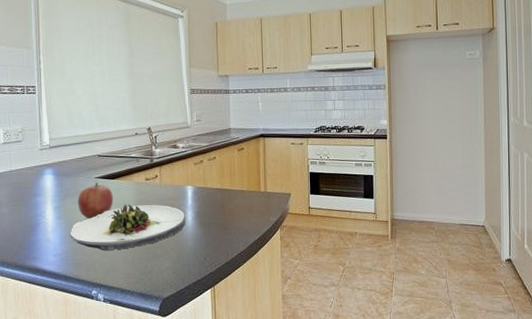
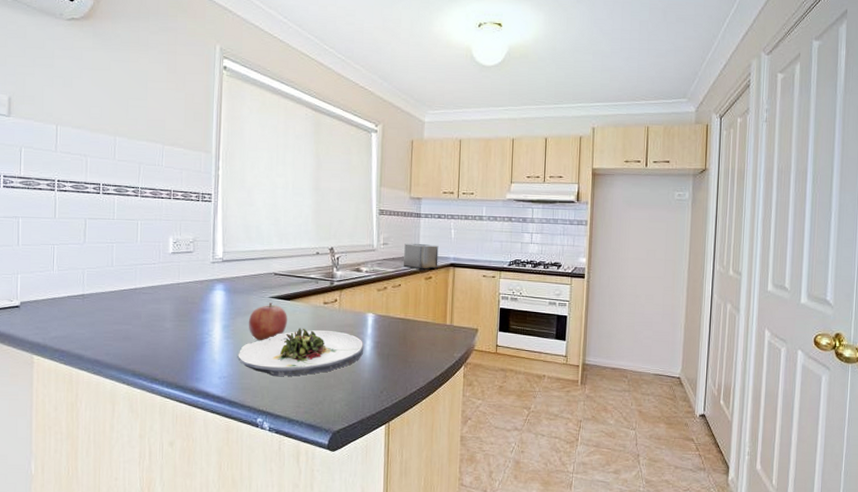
toaster: none [216,117,249,143] -> present [403,243,439,270]

